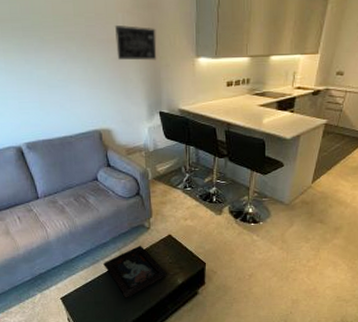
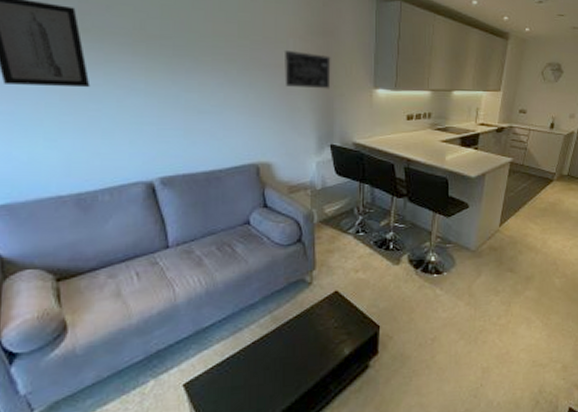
decorative tray: present [103,245,167,299] -> none [248,305,331,381]

